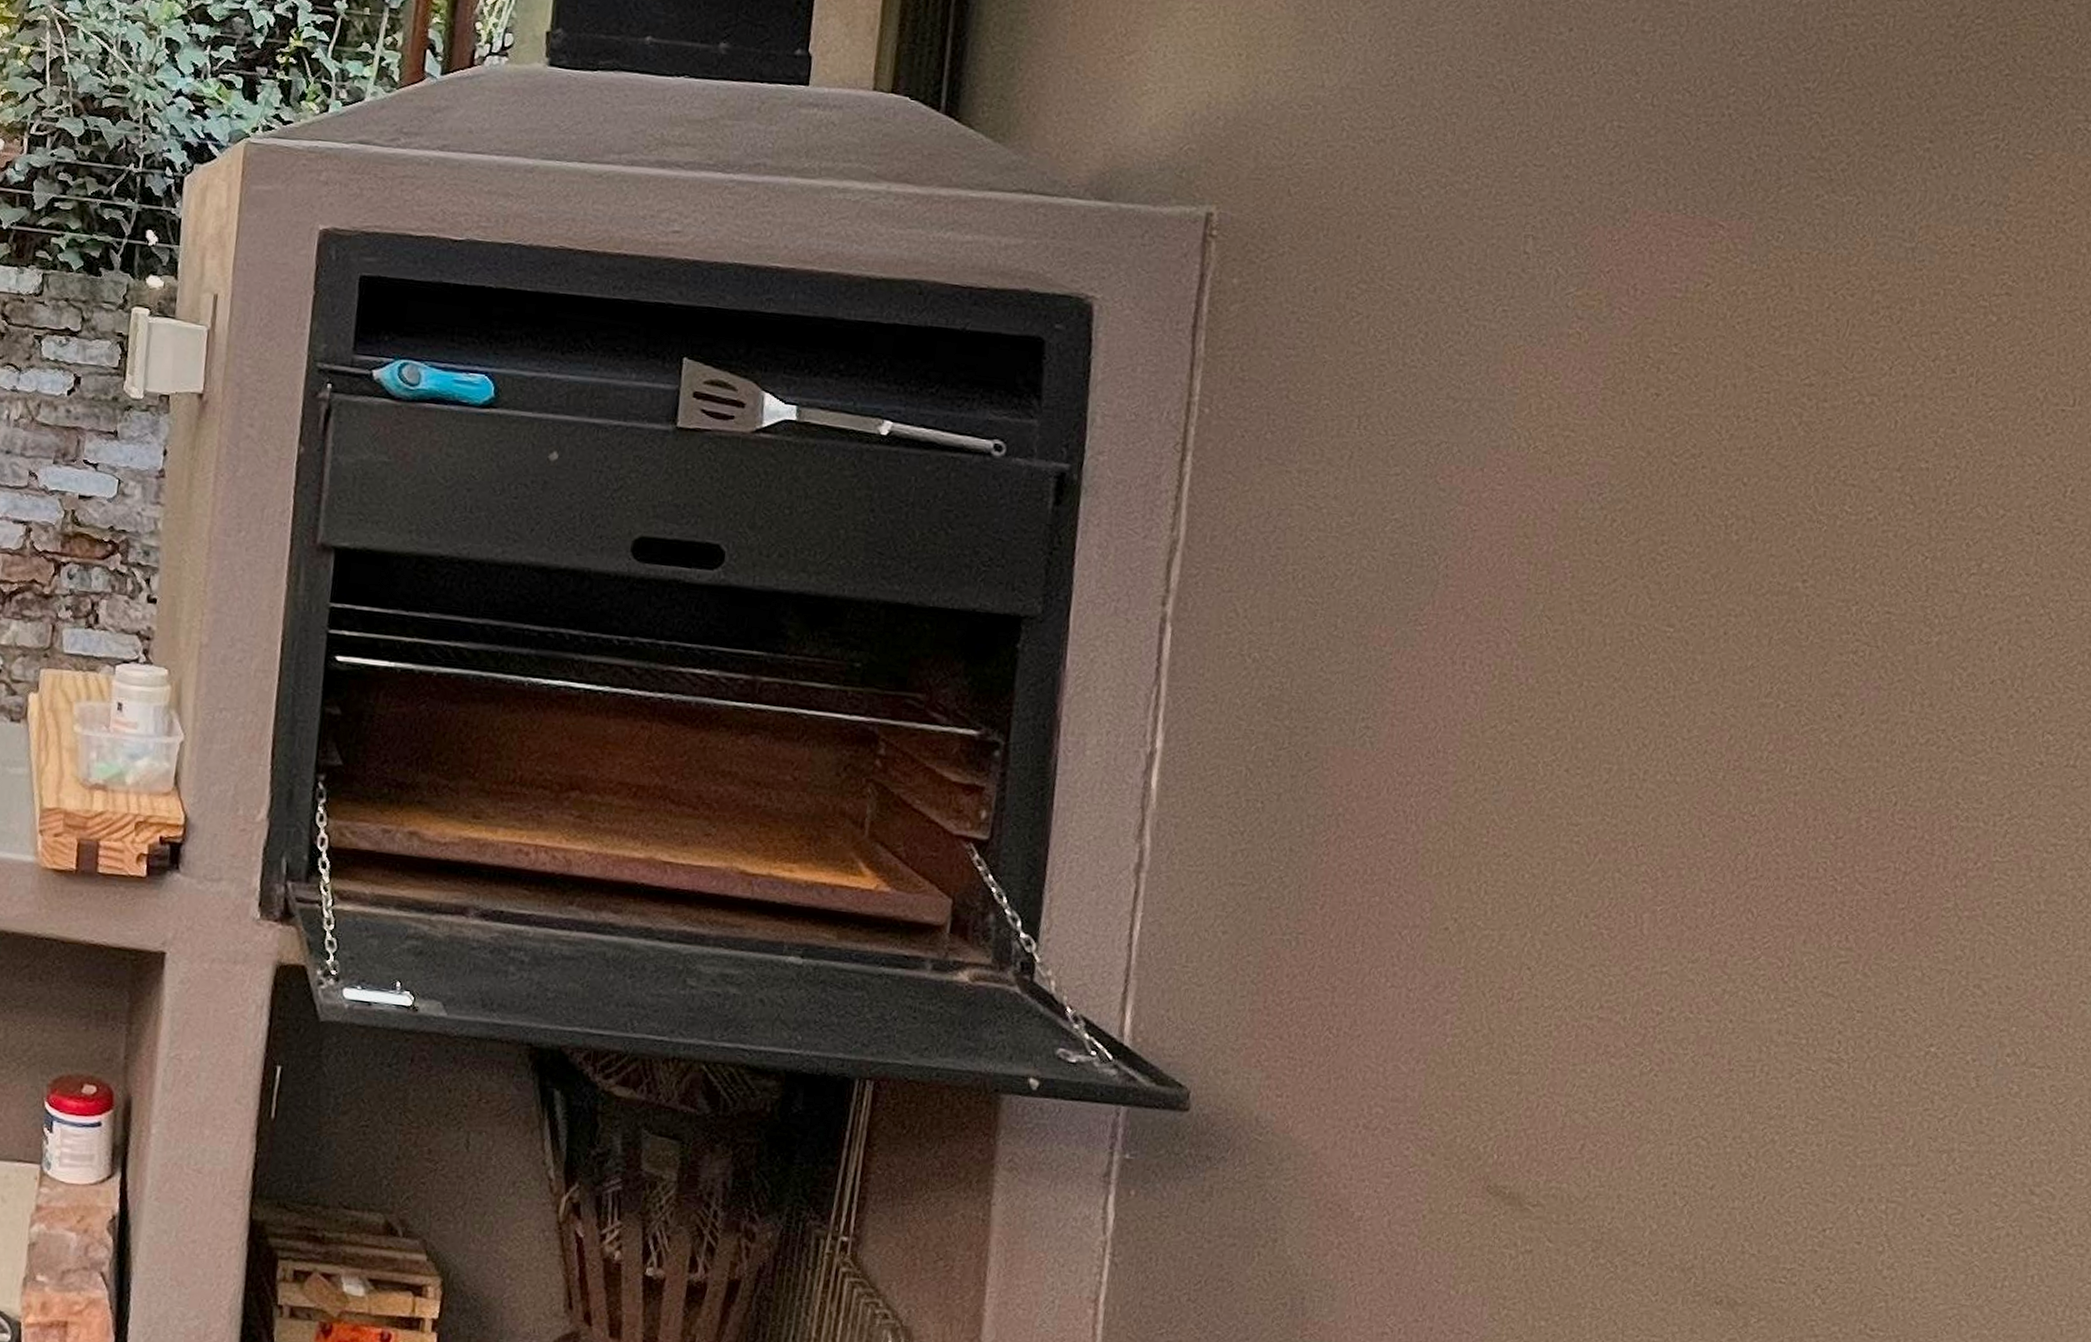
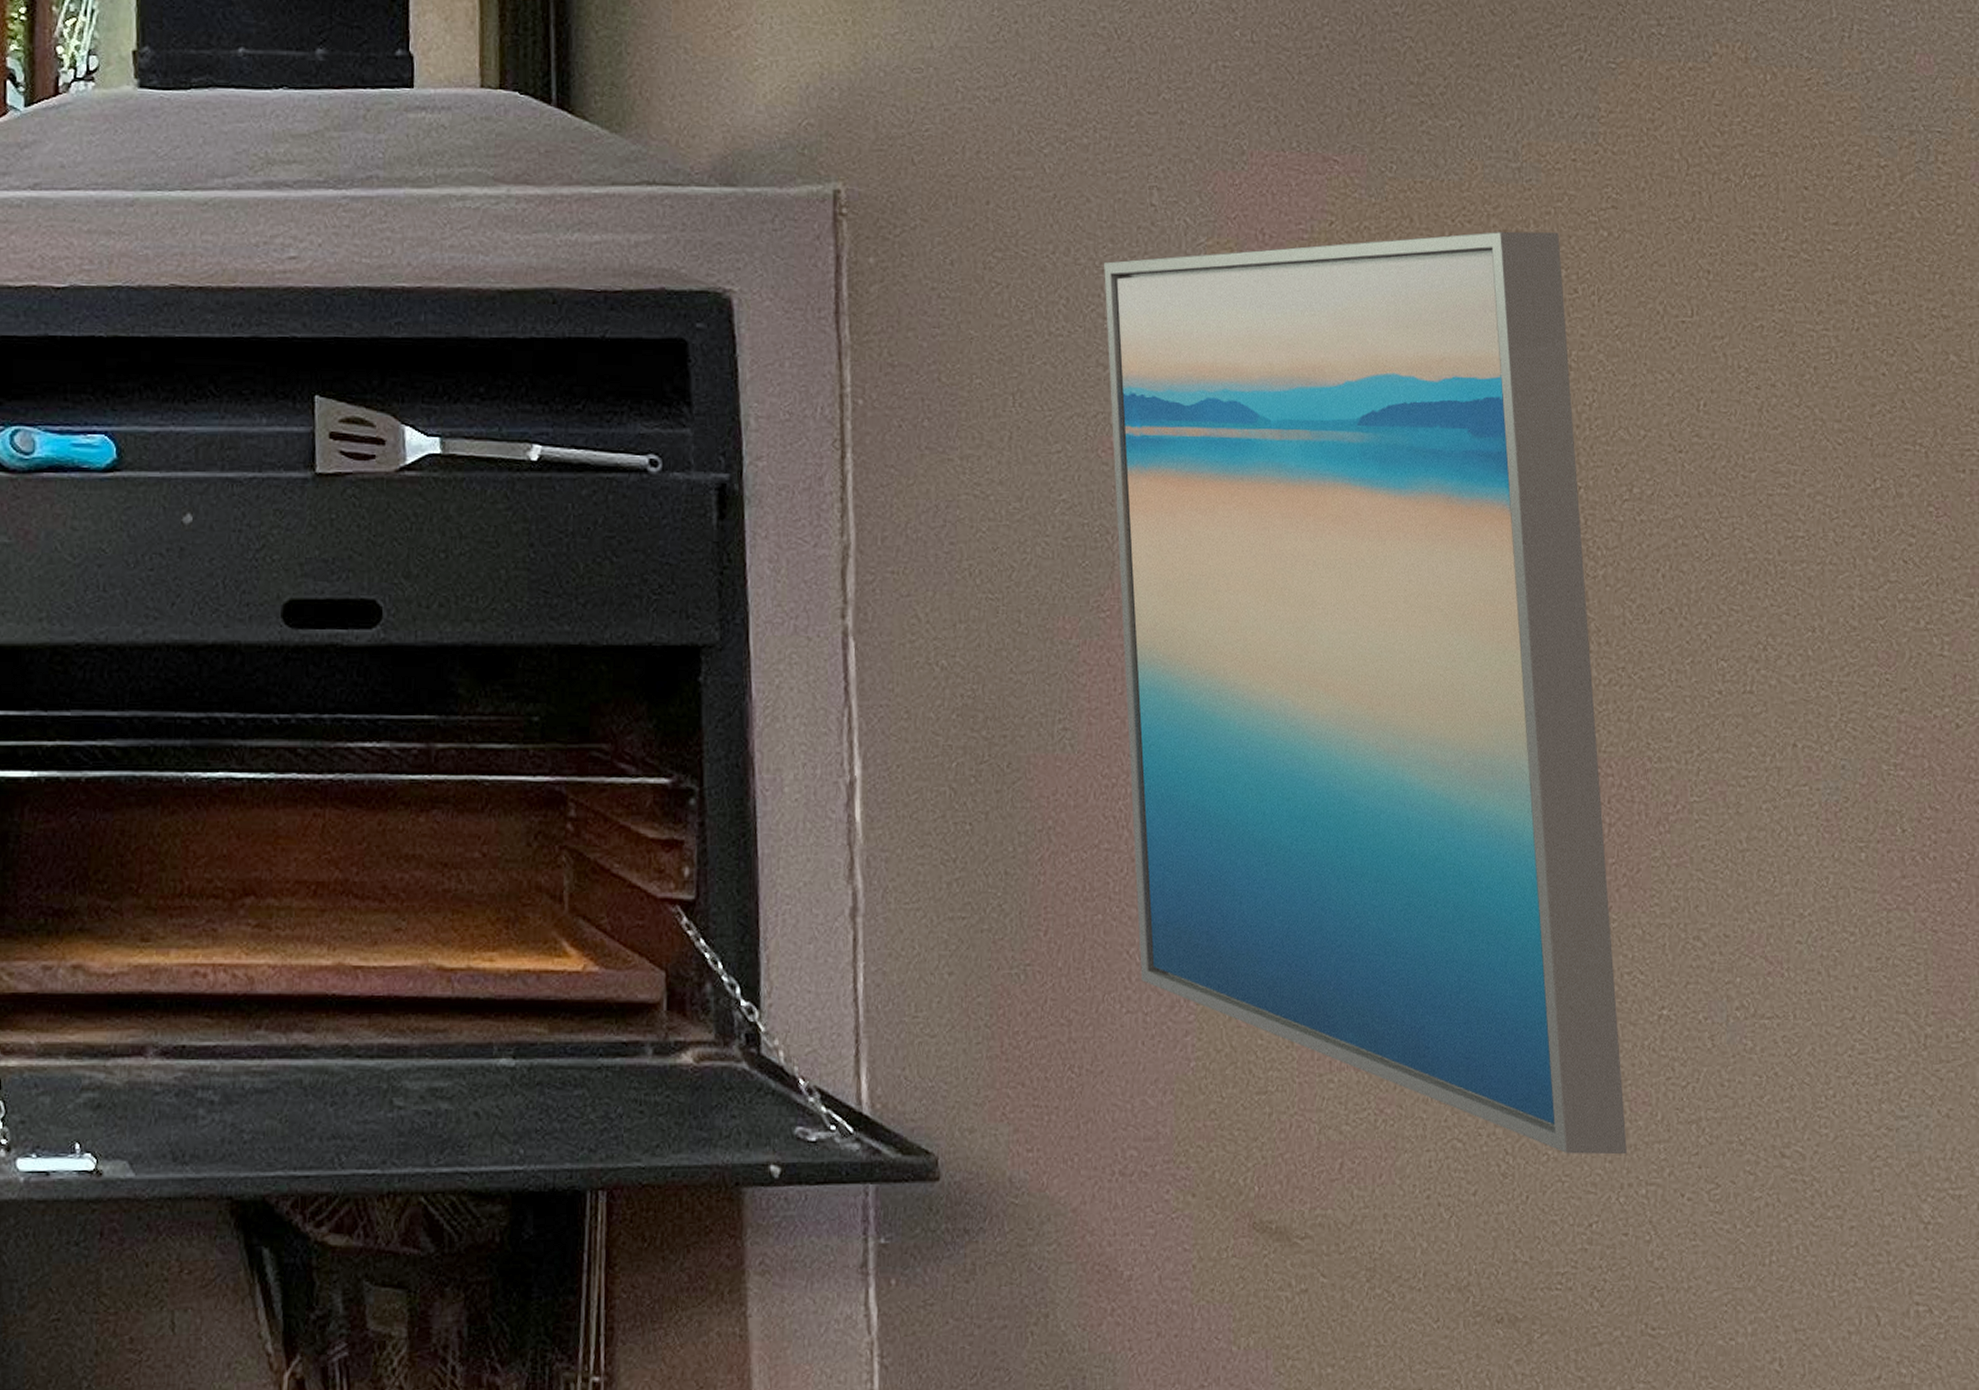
wall art: none [1409,302,1945,1172] -> present [1104,231,1627,1155]

